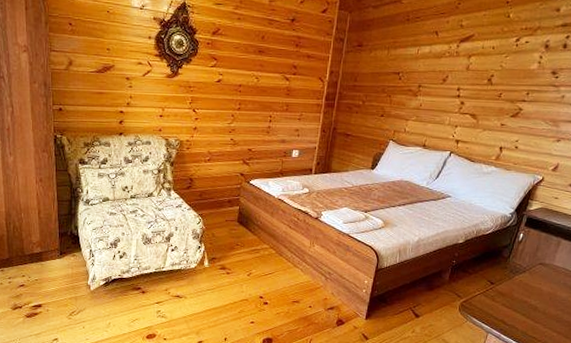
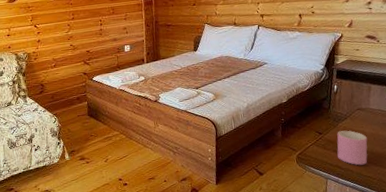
cup: none [505,284,543,324] -> present [337,130,368,165]

